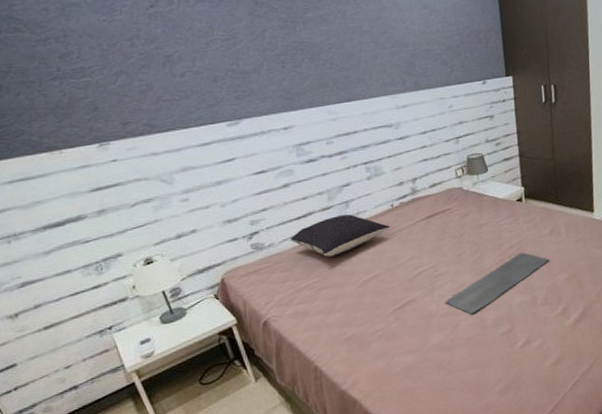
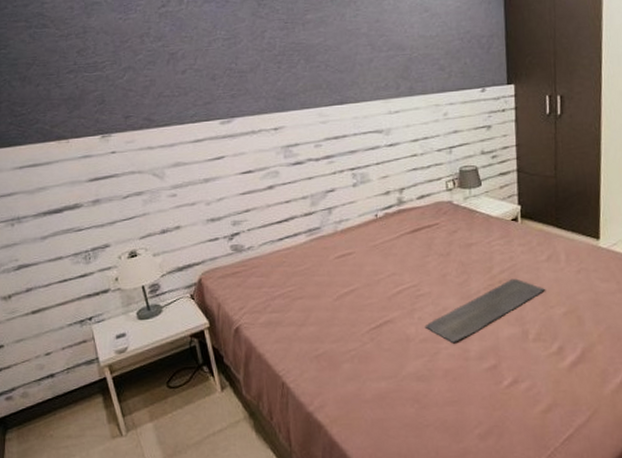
pillow: present [290,214,390,257] -> none [270,222,372,265]

